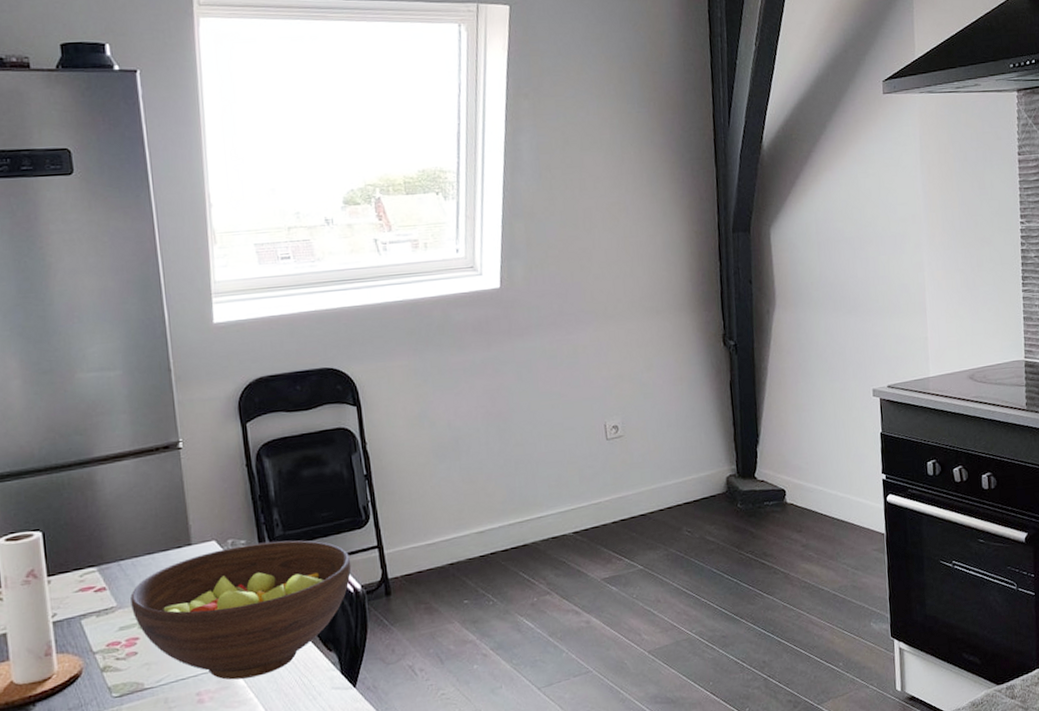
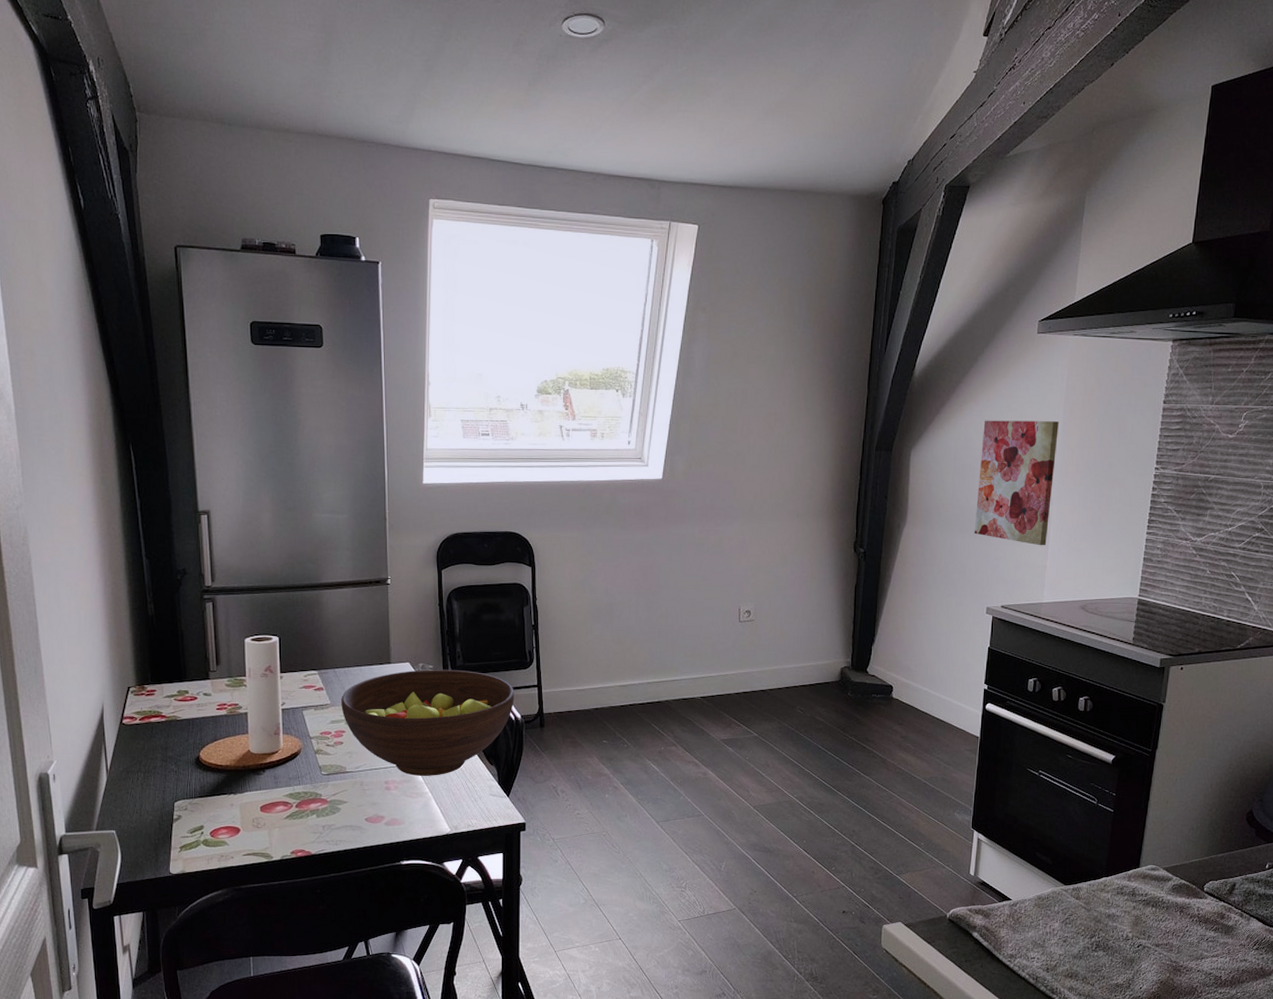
wall art: none [842,183,924,317] -> present [974,420,1059,546]

